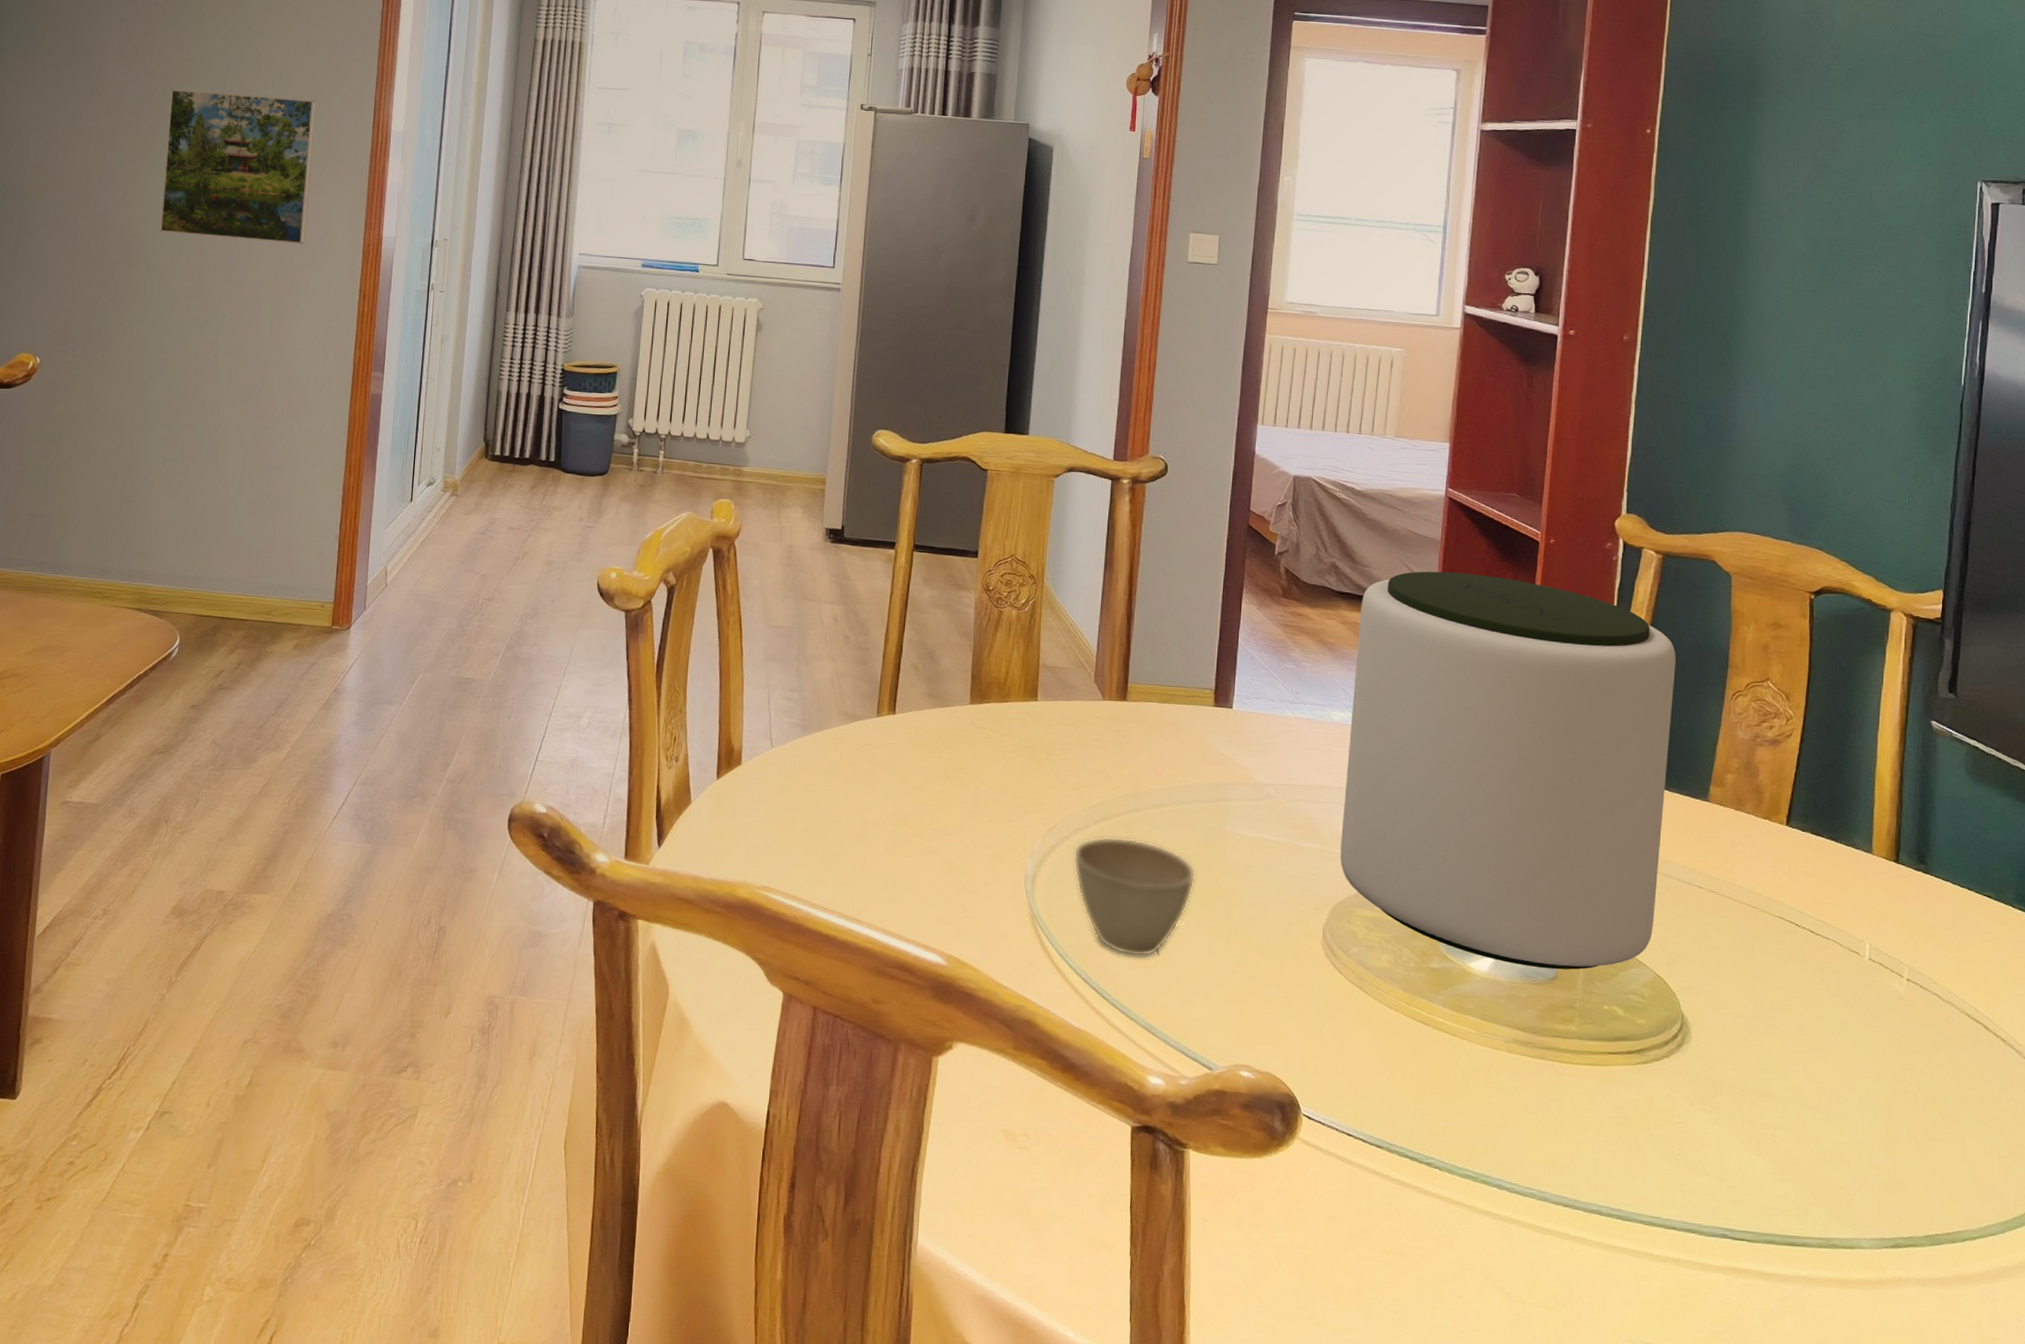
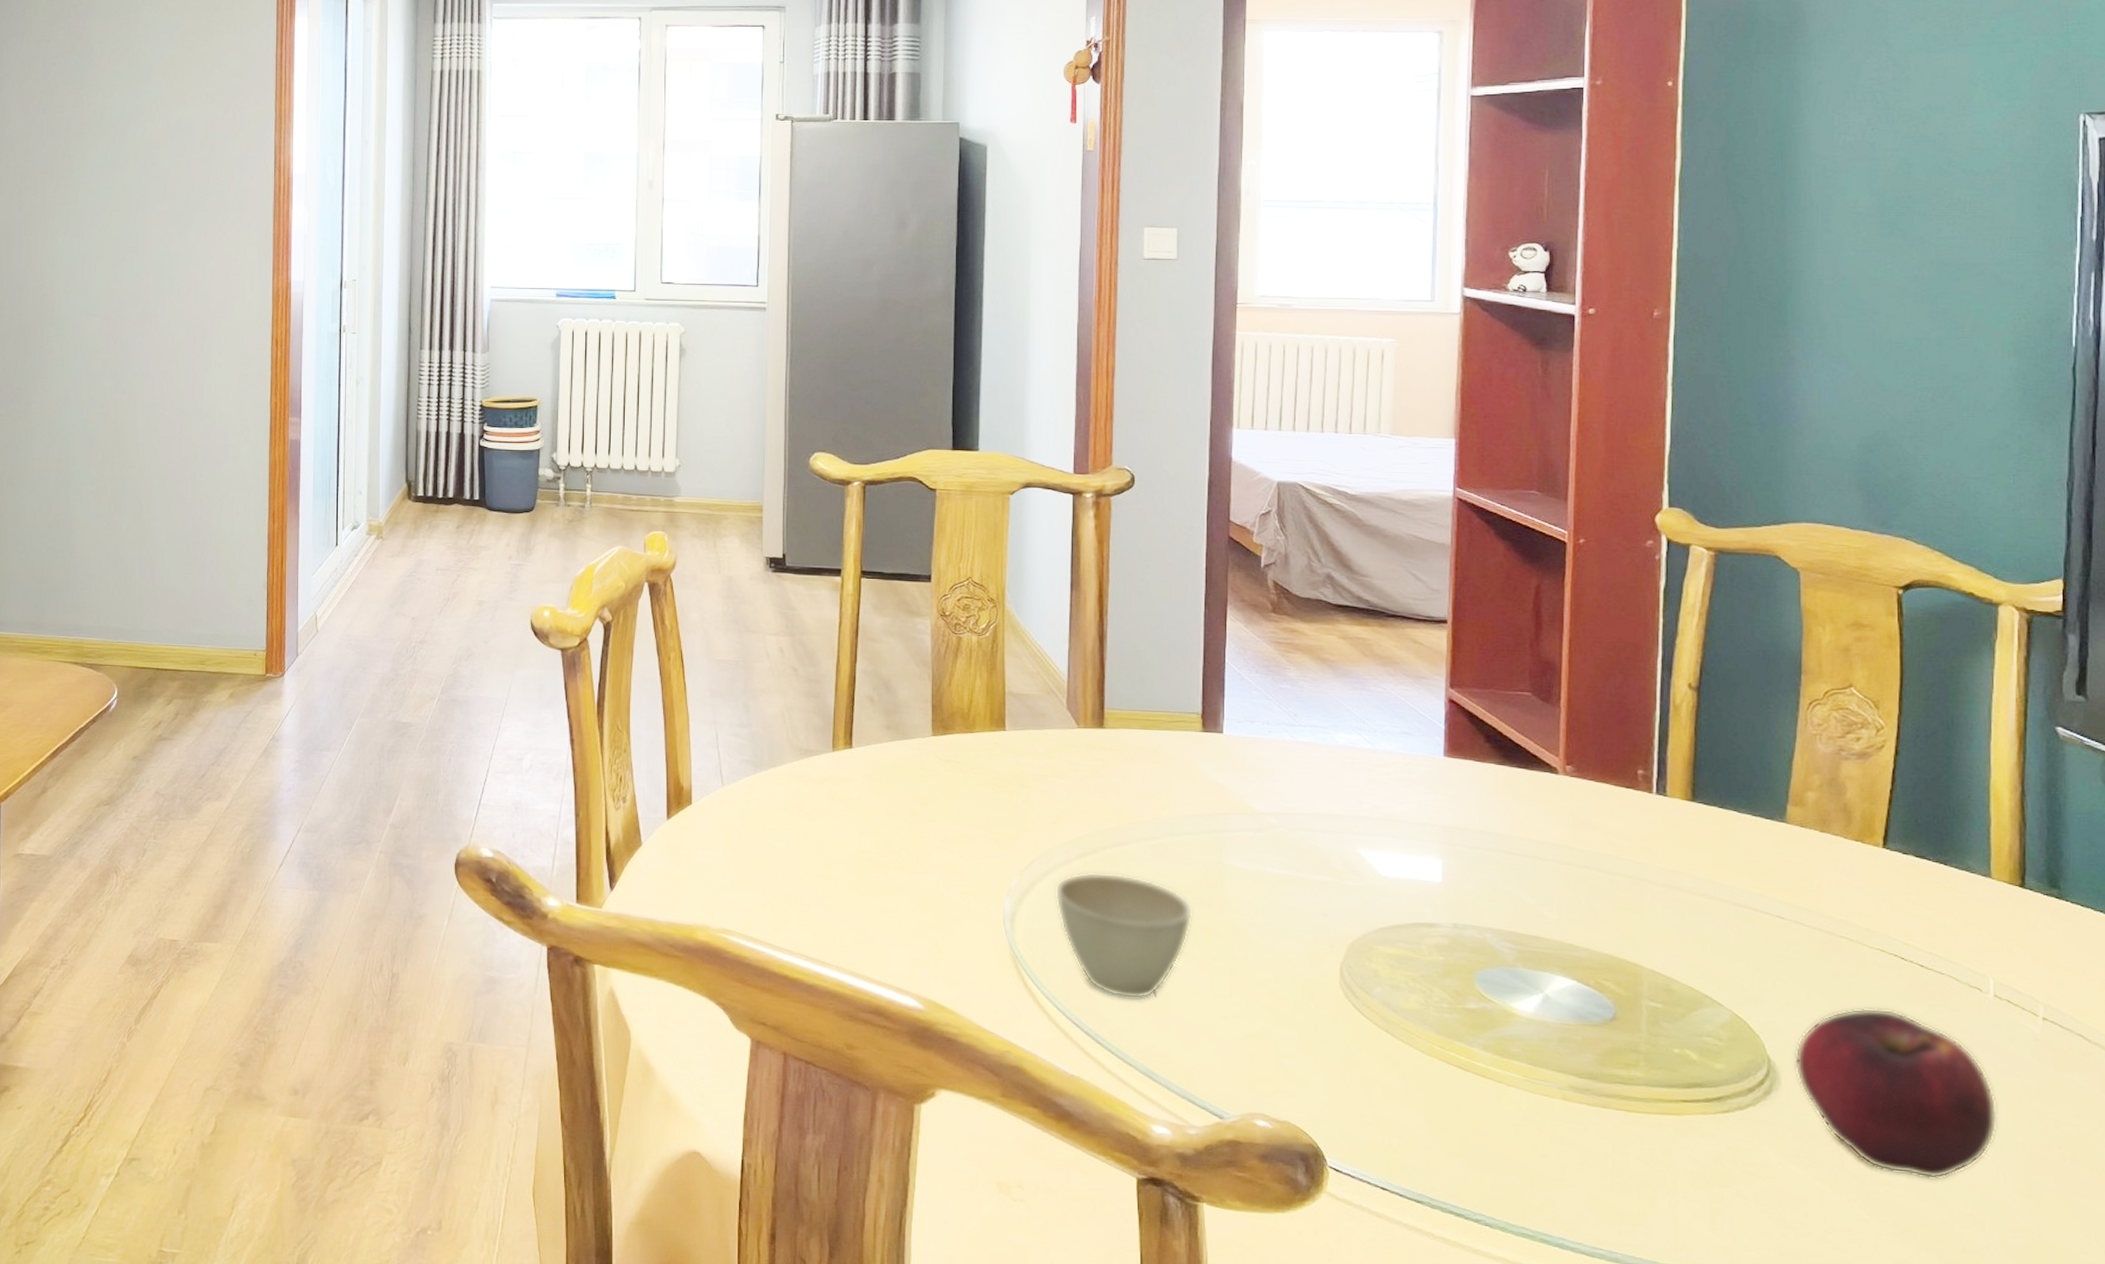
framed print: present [159,89,317,244] -> none [71,146,217,293]
plant pot: present [1340,571,1676,970] -> none [1355,578,1738,1010]
fruit: none [1703,969,1866,1124] -> present [1793,1007,1997,1180]

